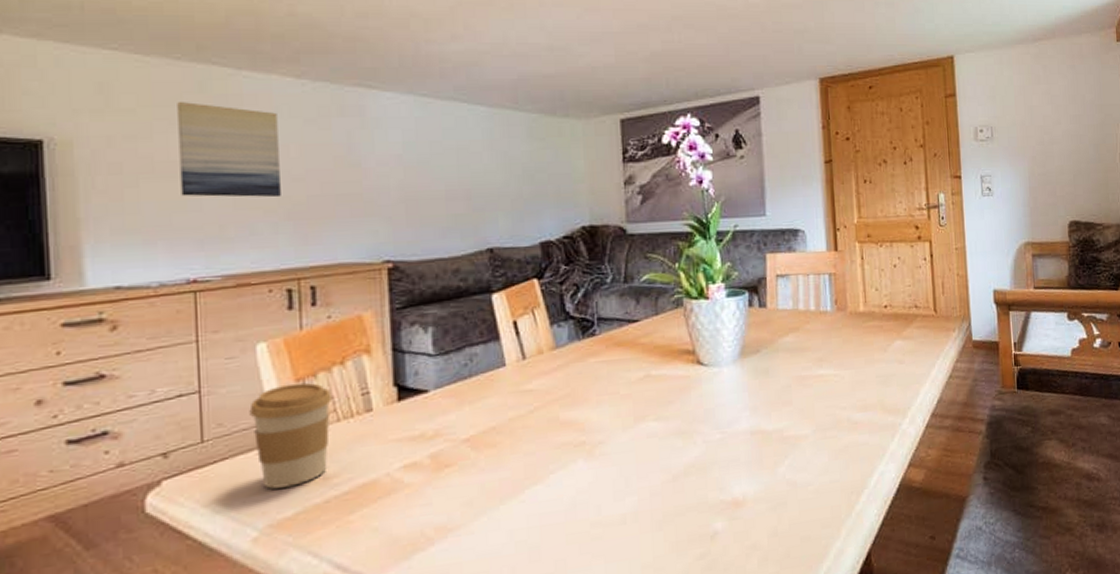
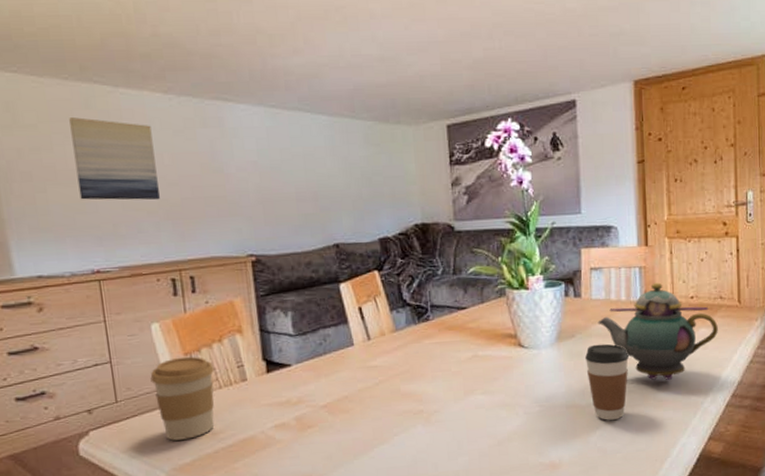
coffee cup: none [771,359,819,448] -> present [584,343,629,420]
teapot: none [785,290,914,400] -> present [598,282,718,380]

